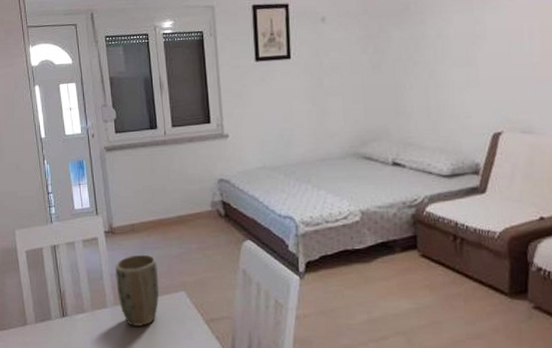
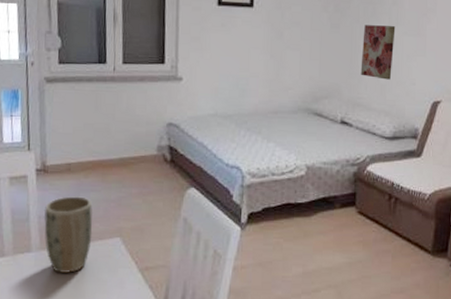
wall art: none [407,59,443,116] -> present [360,25,396,80]

